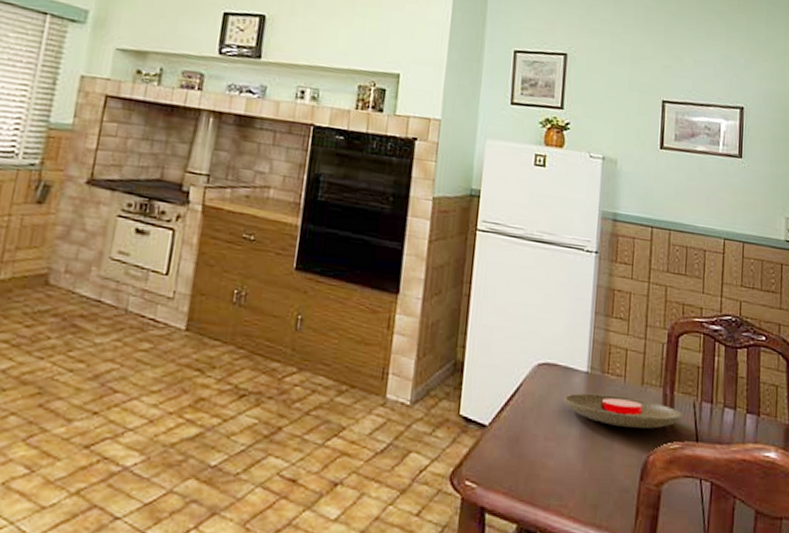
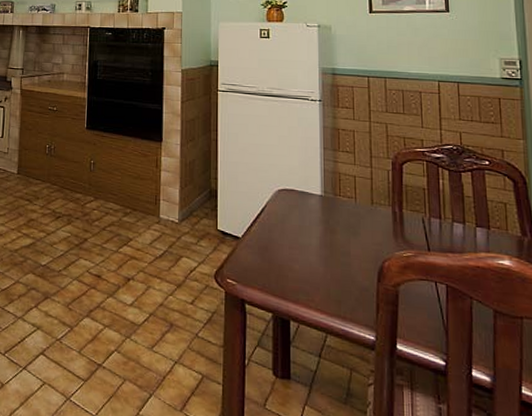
plate: present [563,393,683,429] -> none [302,212,413,240]

